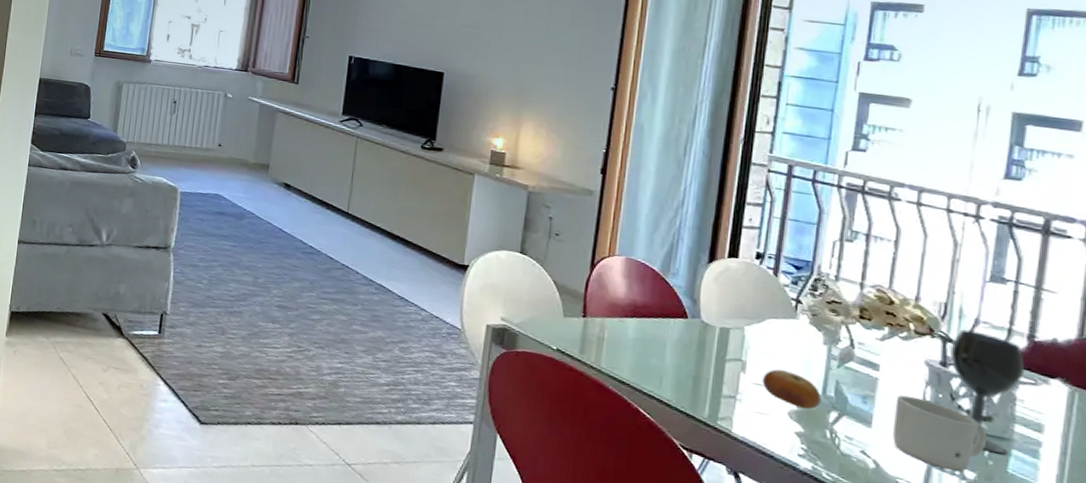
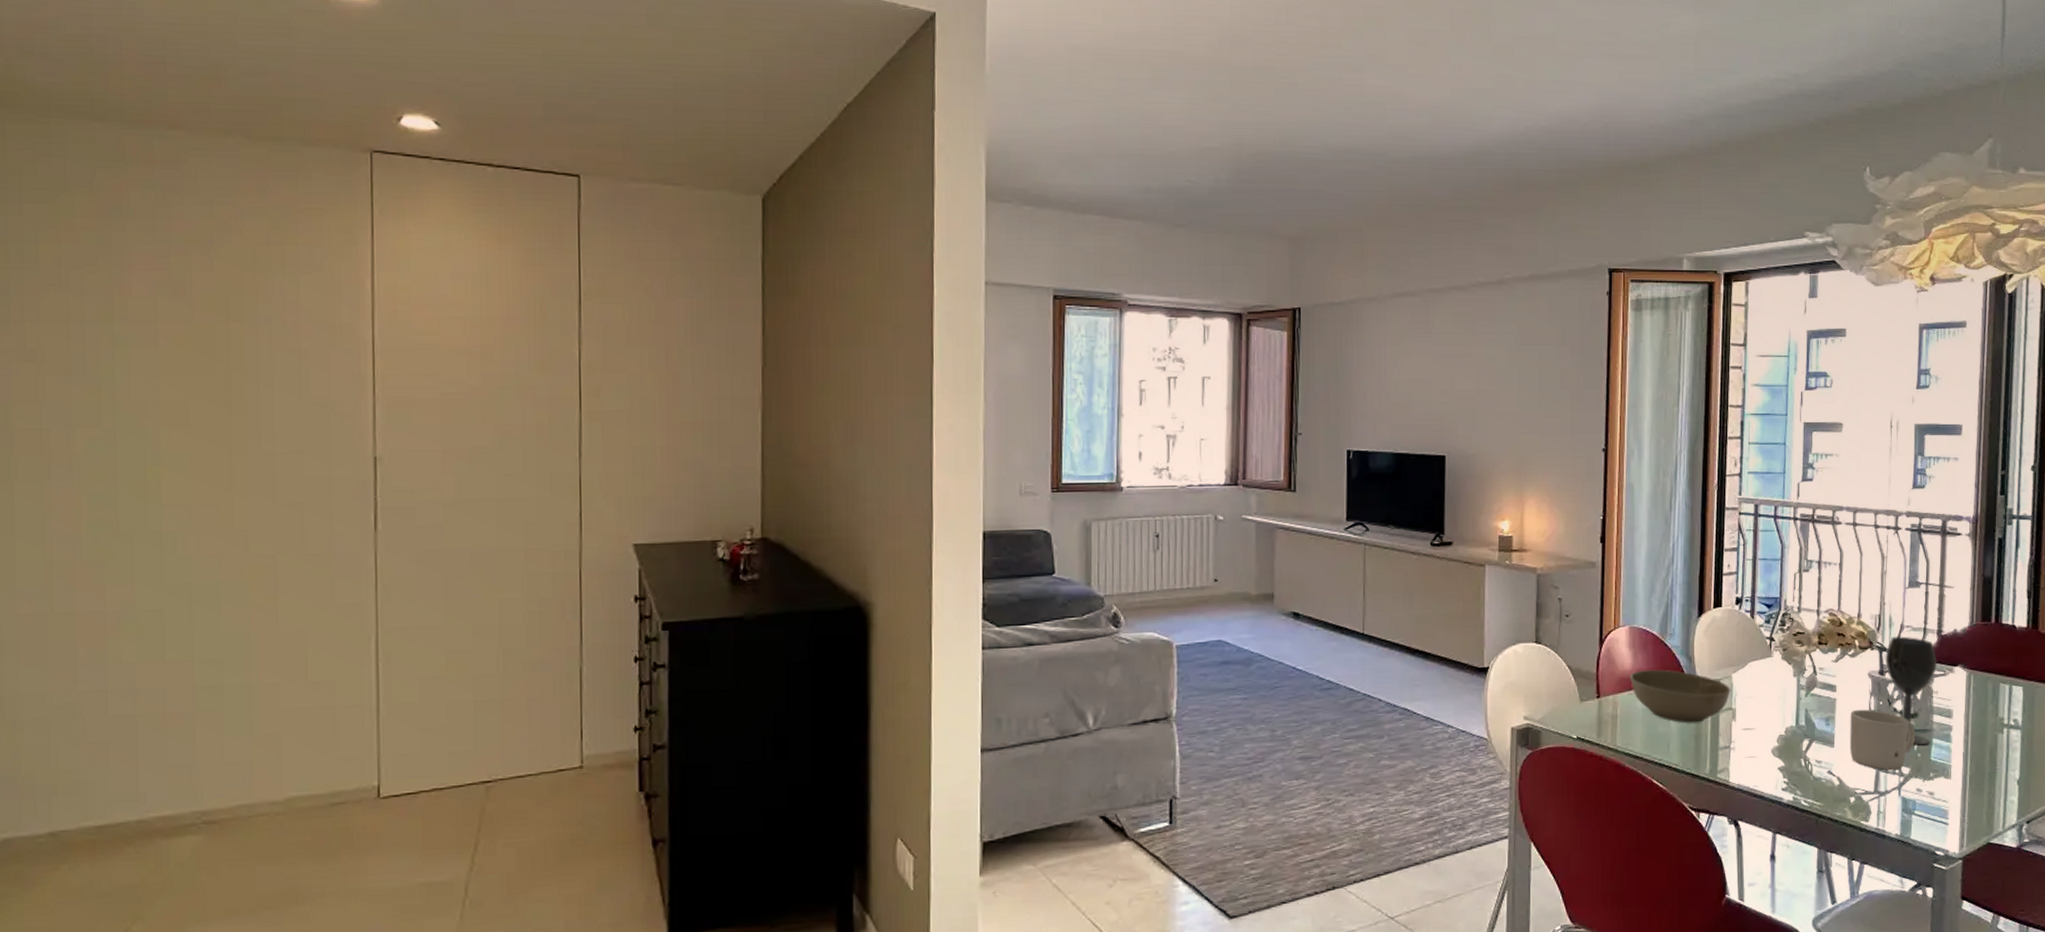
bowl: none [622,300,742,366] -> present [1630,669,1731,723]
fruit: present [762,369,821,409] -> none [1750,710,1795,743]

